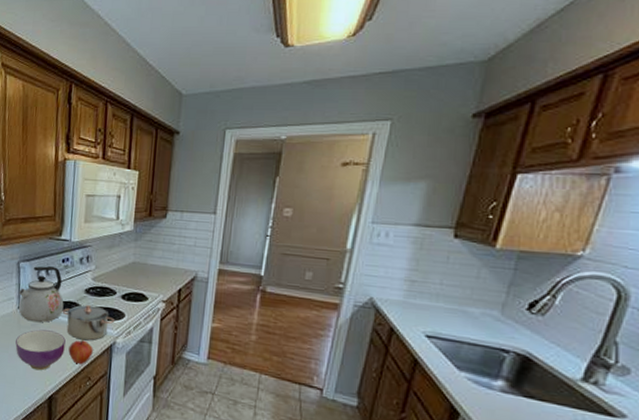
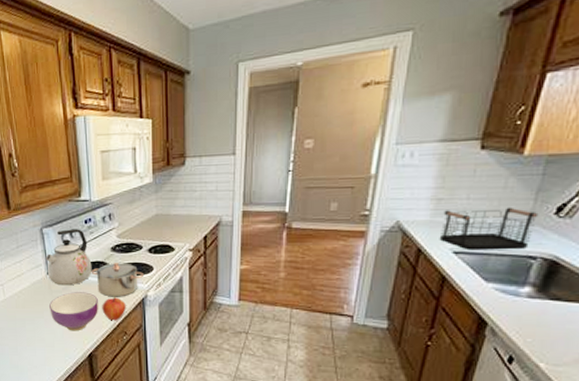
dish rack: none [412,293,511,341] -> present [439,207,539,250]

